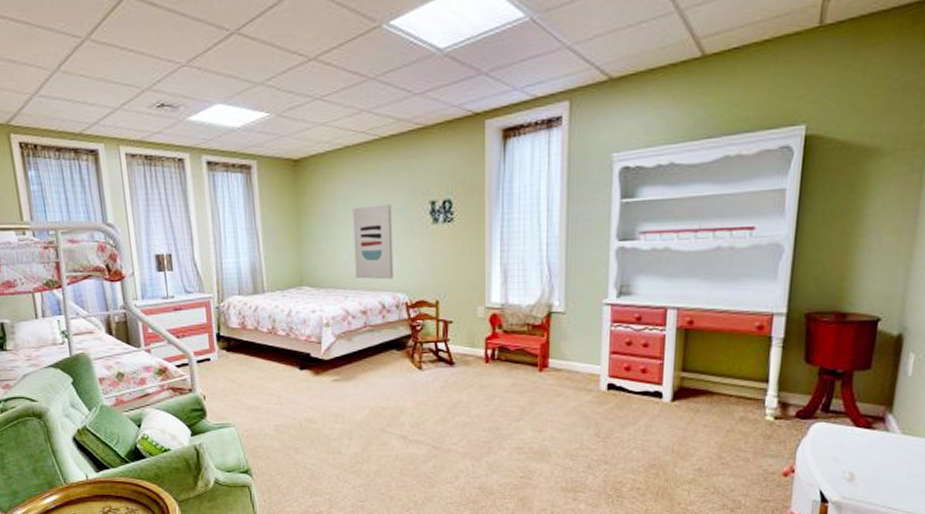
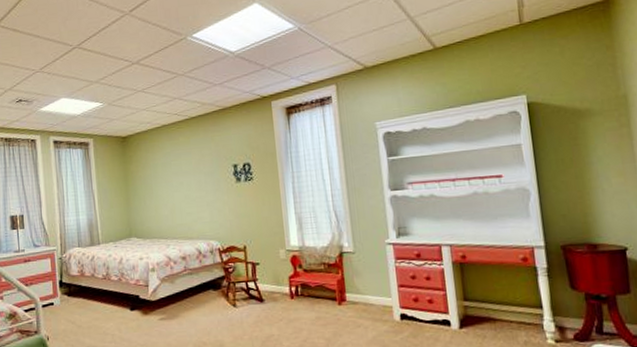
wall art: present [352,204,394,280] -> none [170,168,207,230]

